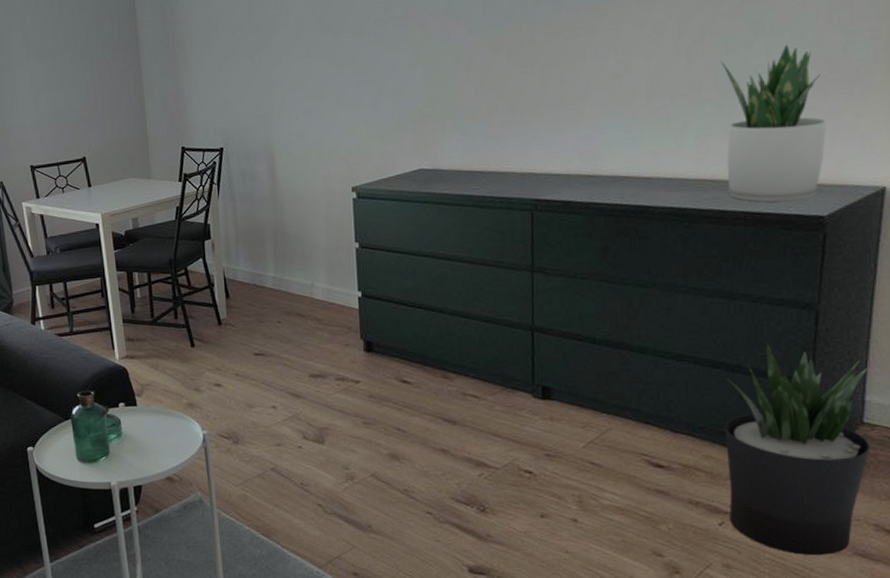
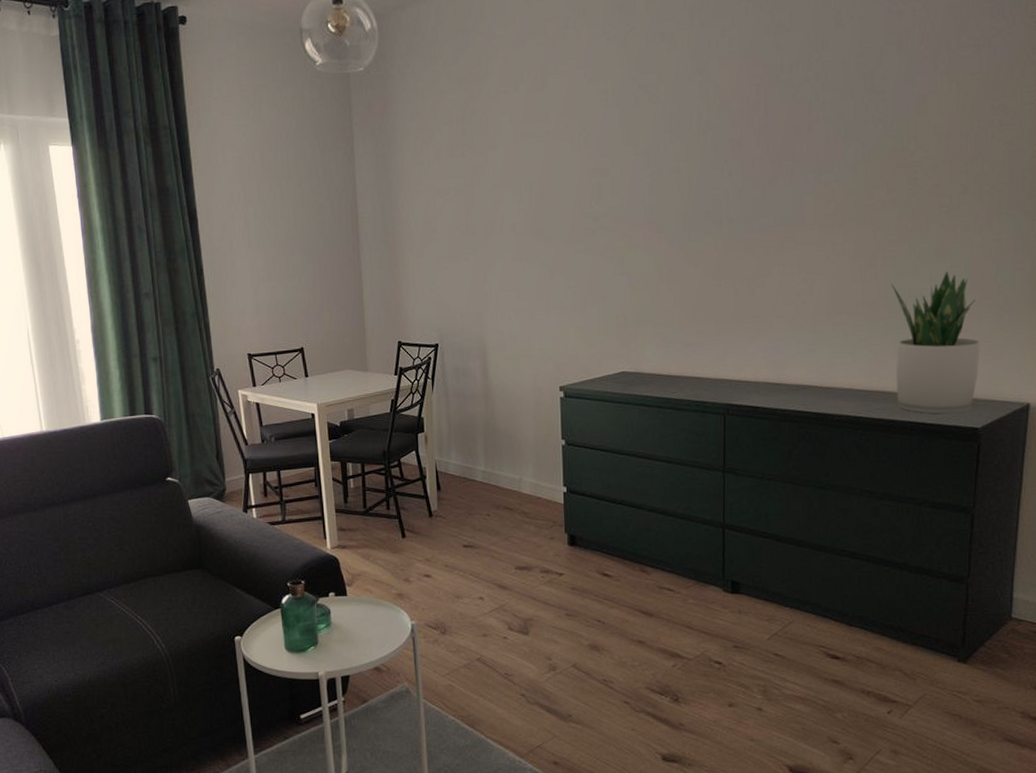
planter: present [724,343,871,555] -> none [892,543,1018,741]

